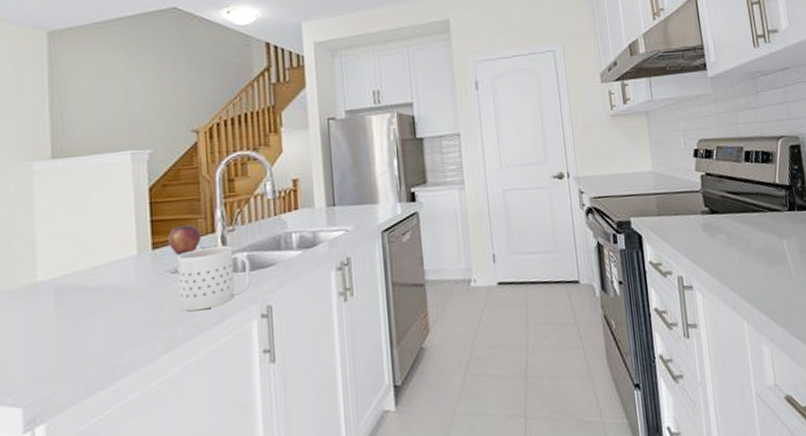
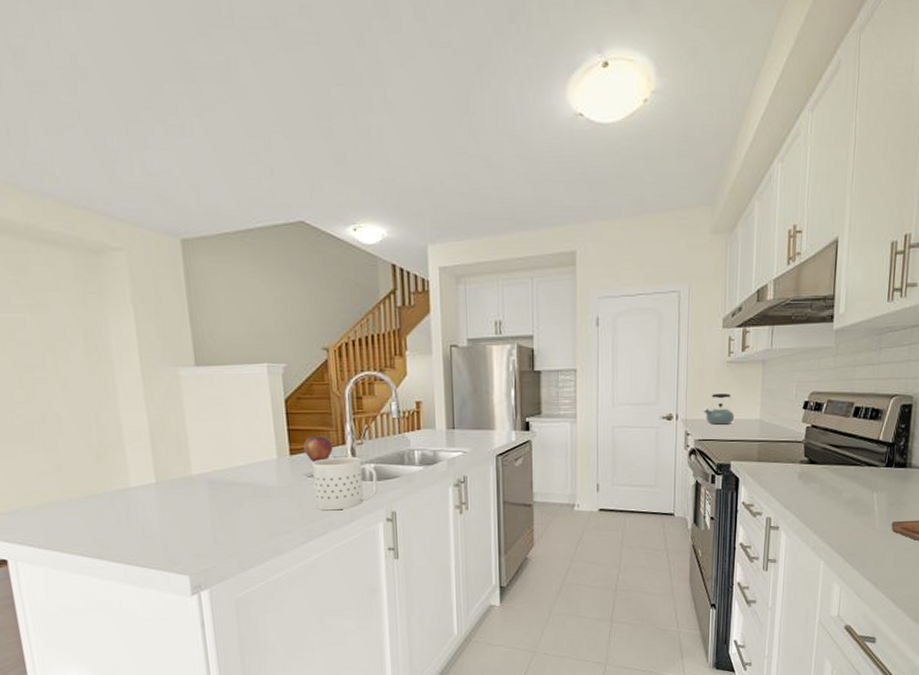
kettle: none [593,147,627,181] -> present [702,394,735,425]

